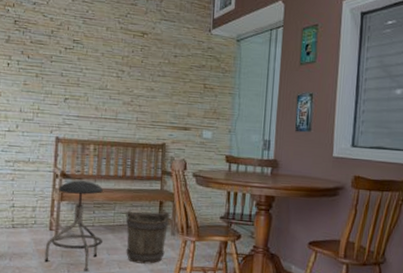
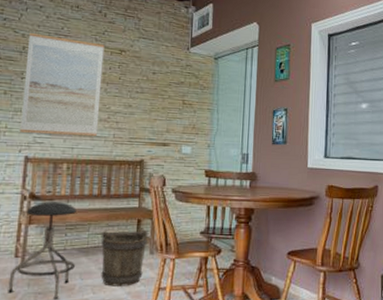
wall art: none [51,17,127,120] -> present [20,33,105,137]

